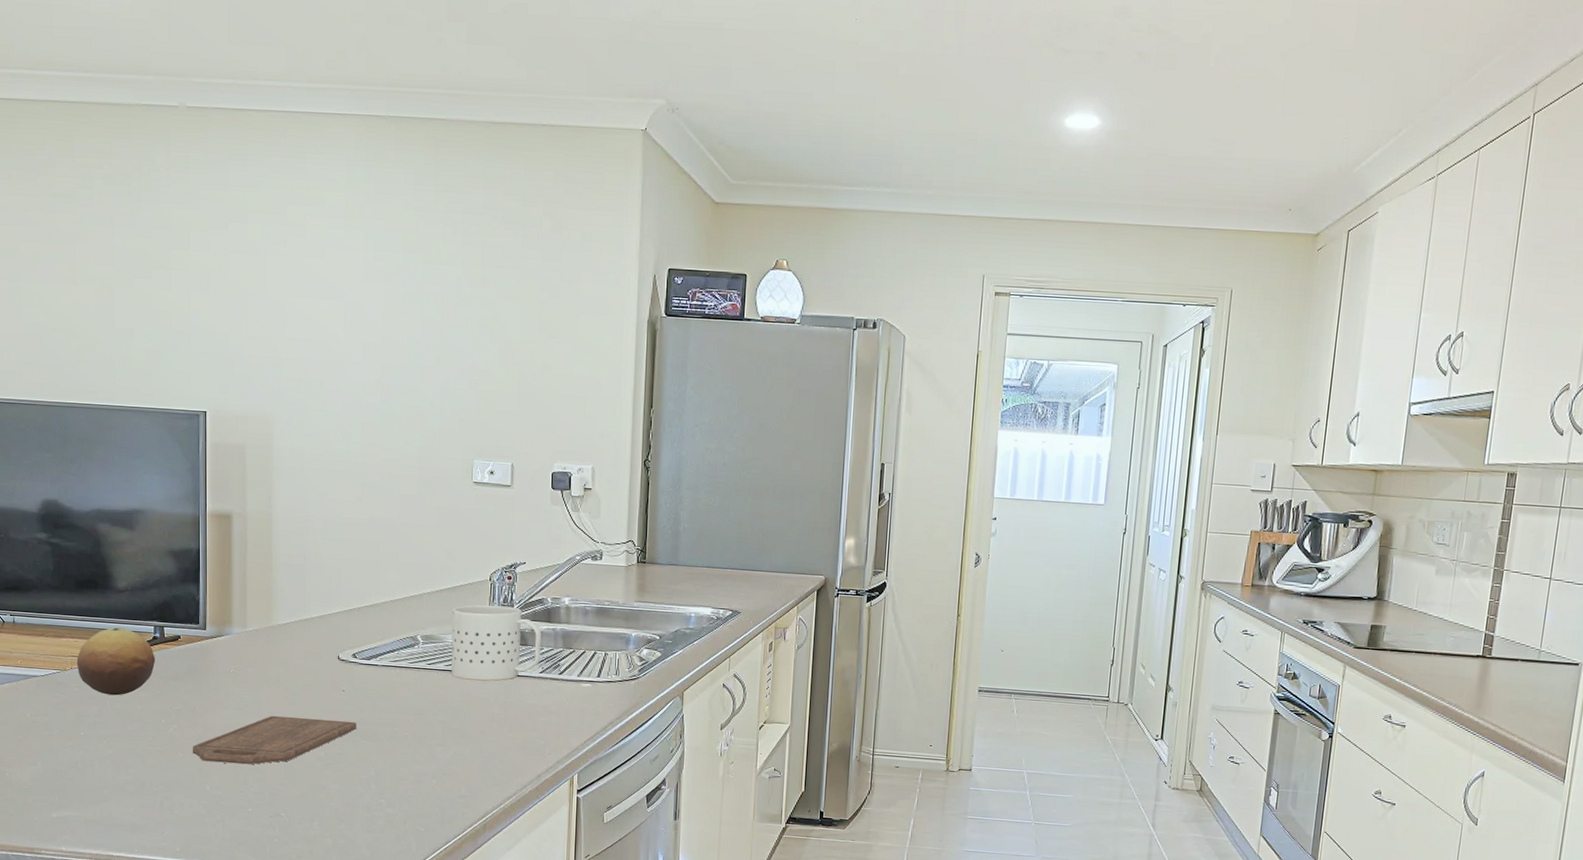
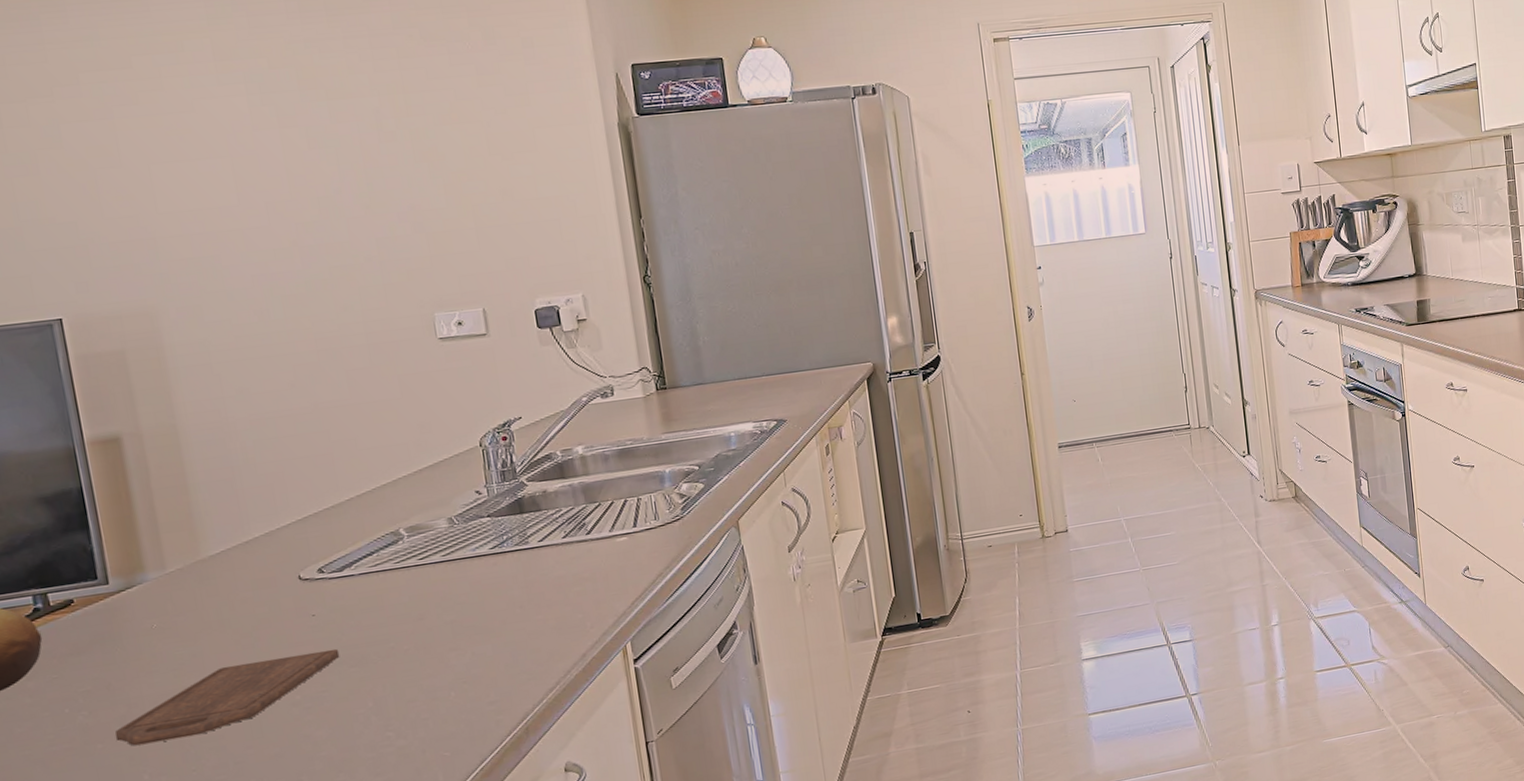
mug: present [451,604,542,681] -> none [438,470,561,568]

